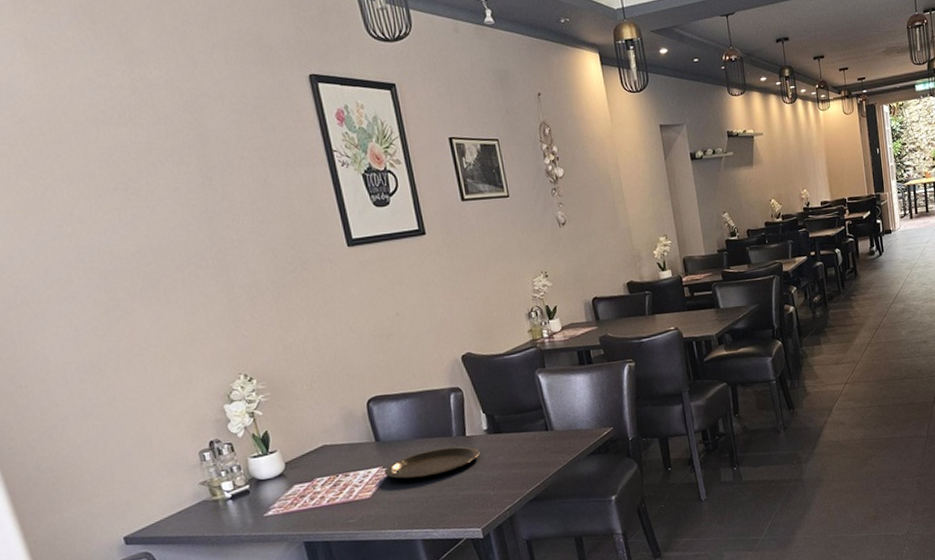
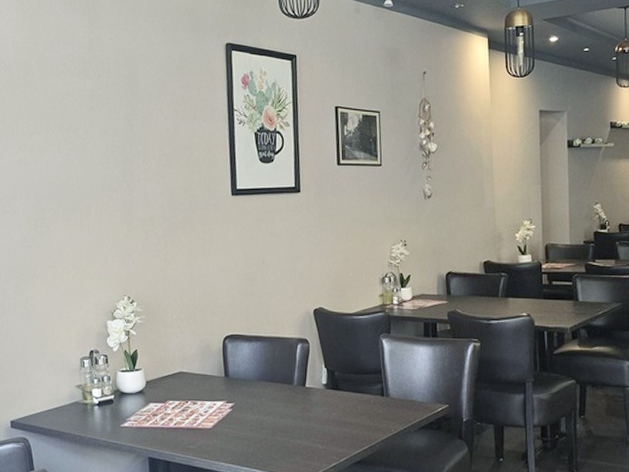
plate: present [383,446,480,479] -> none [227,394,316,420]

